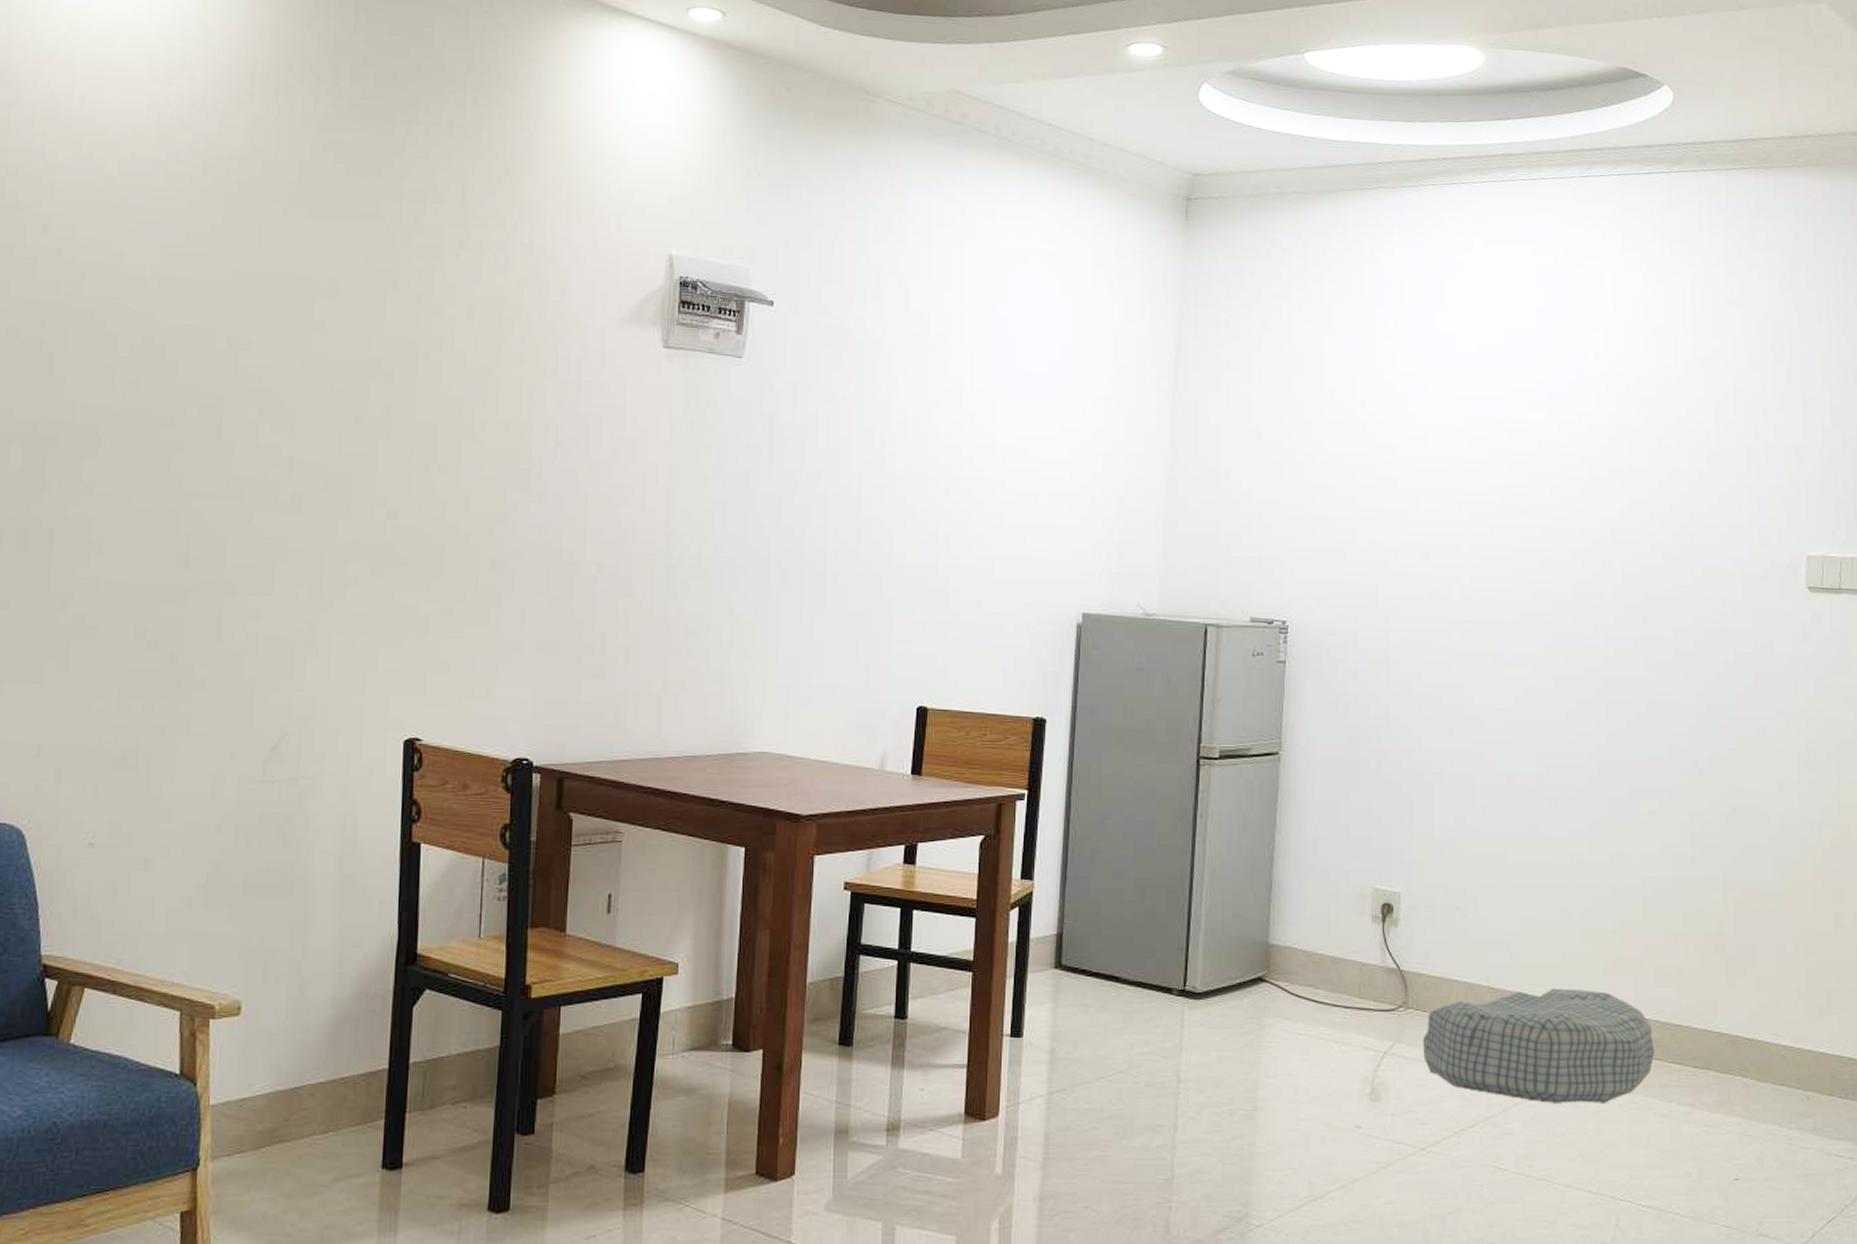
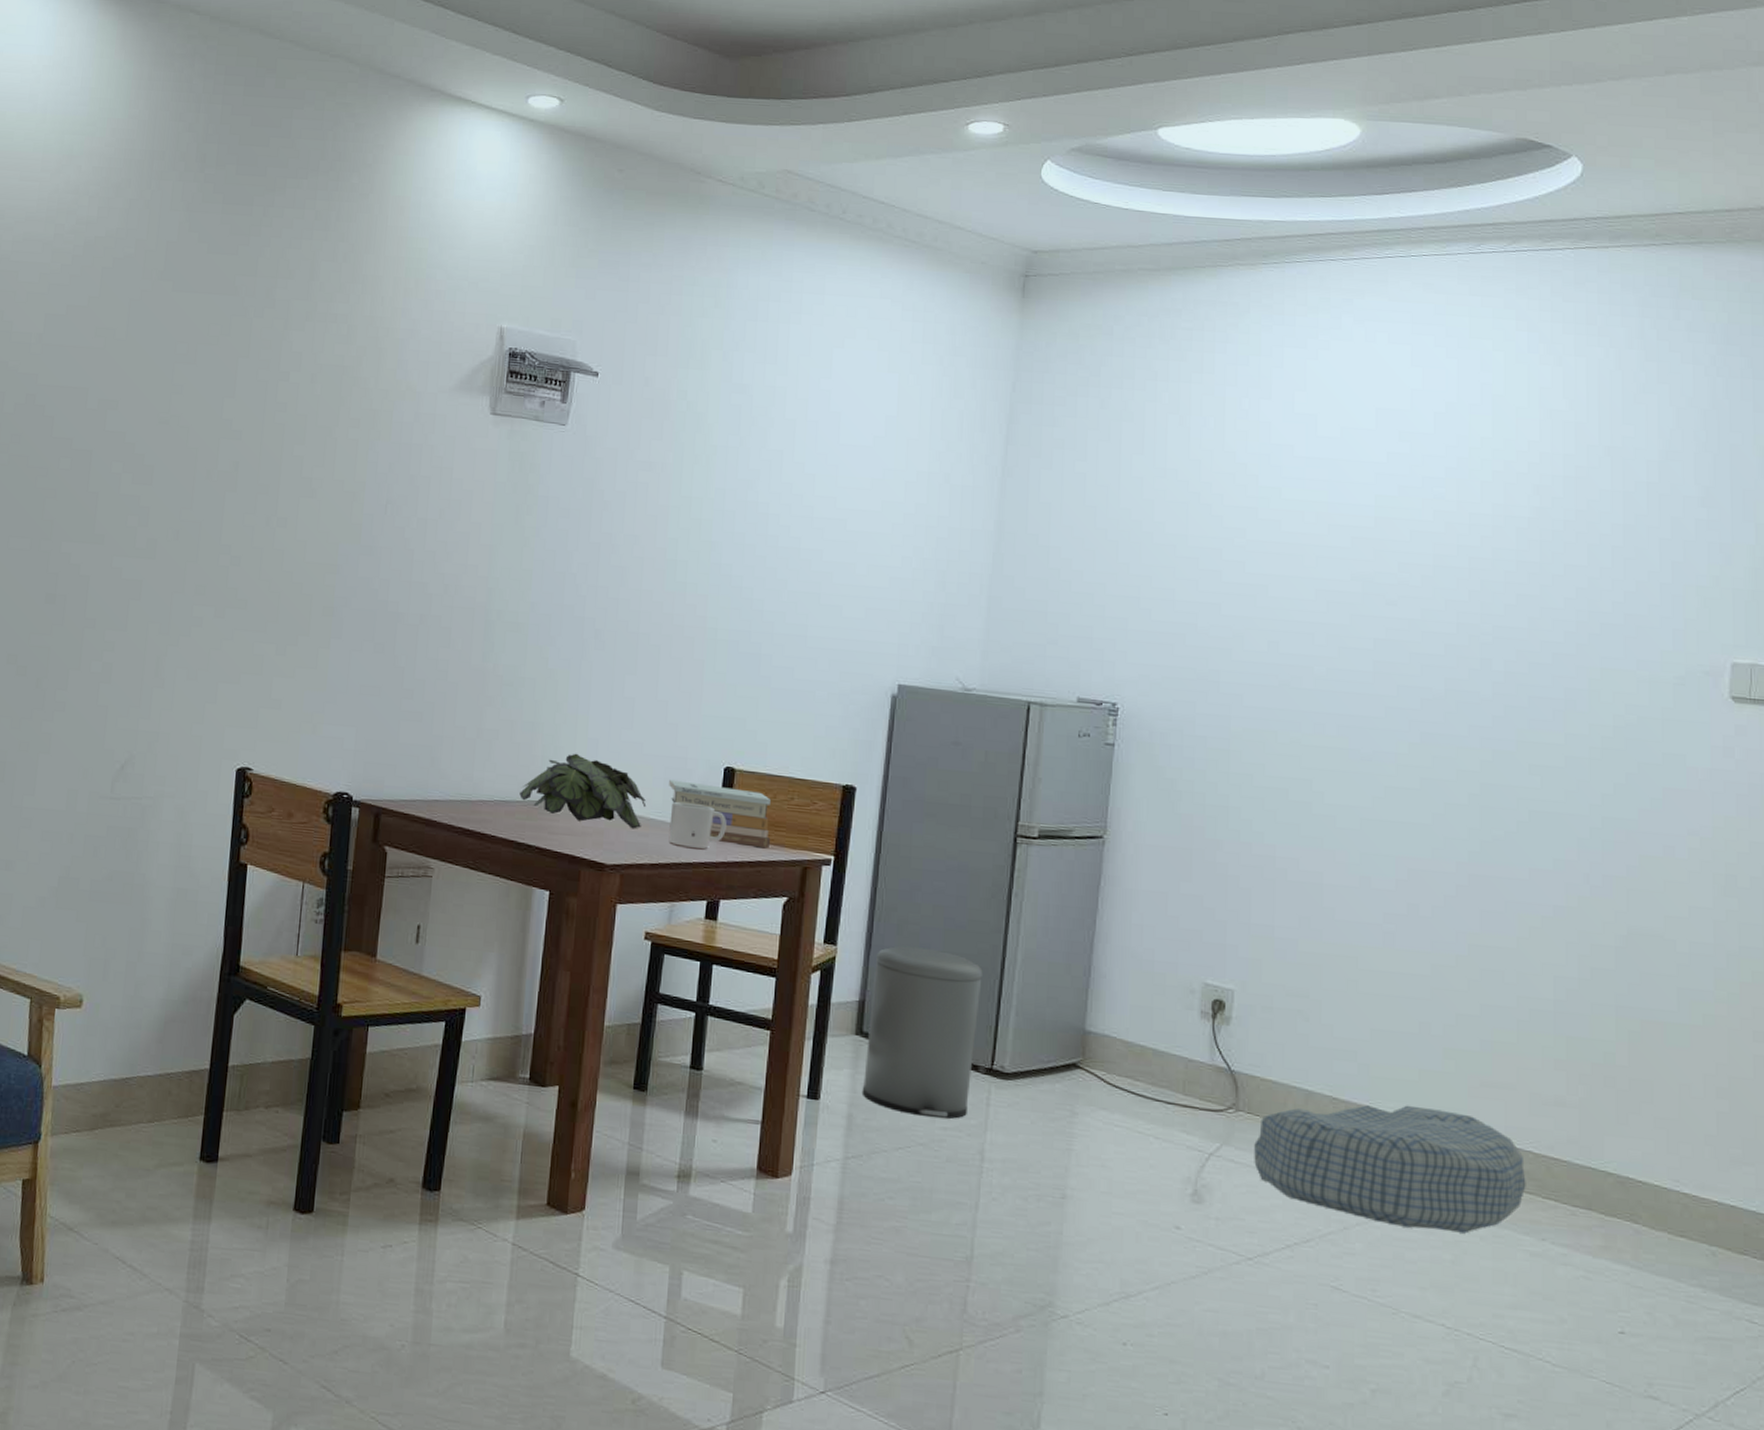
plant: none [710,701,841,777] -> present [519,753,647,829]
books: none [862,723,966,787] -> present [669,779,771,849]
mug: none [864,745,921,793] -> present [668,801,727,850]
pedal bin: none [1063,875,1172,1044] -> present [862,946,983,1119]

